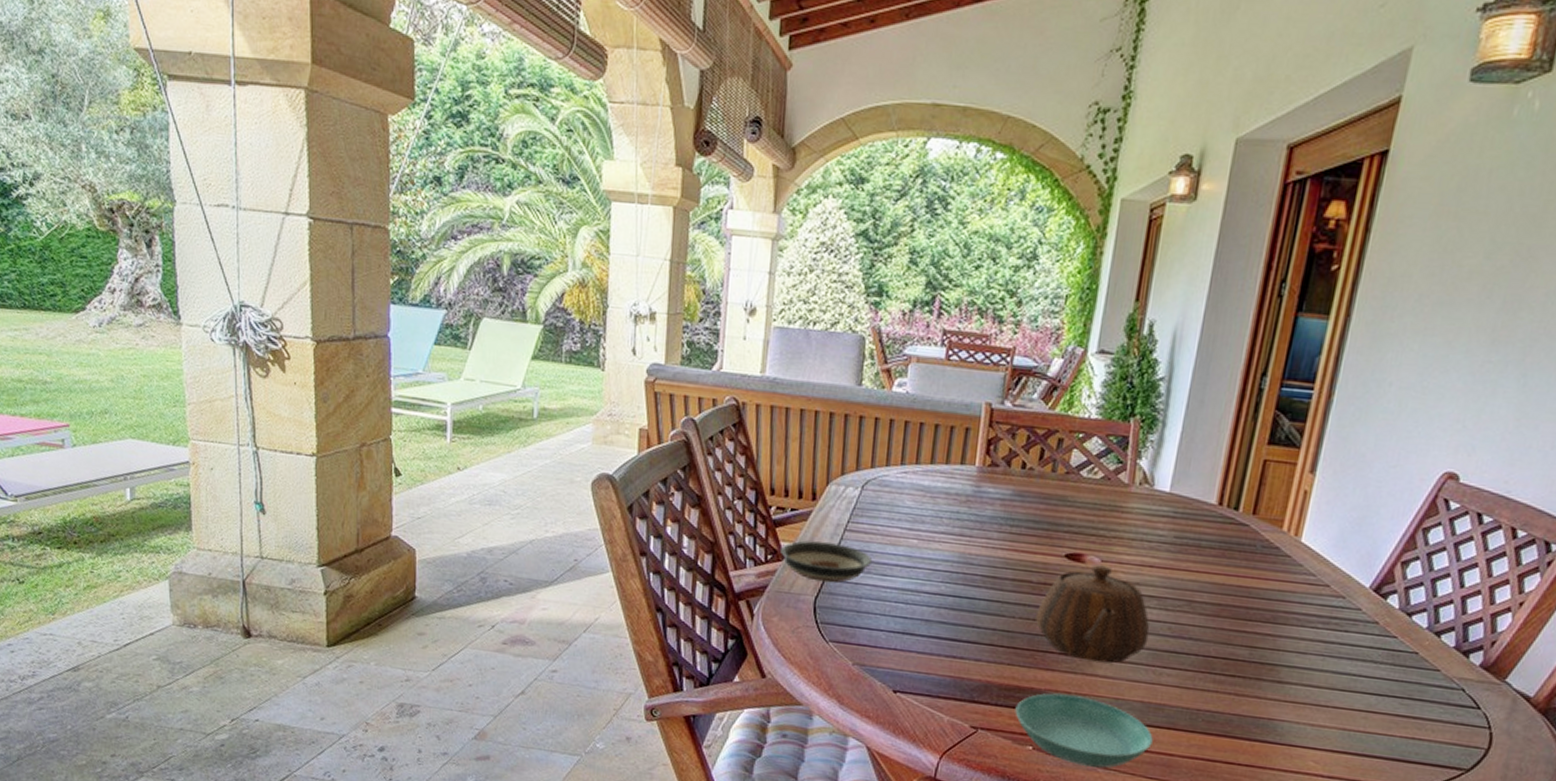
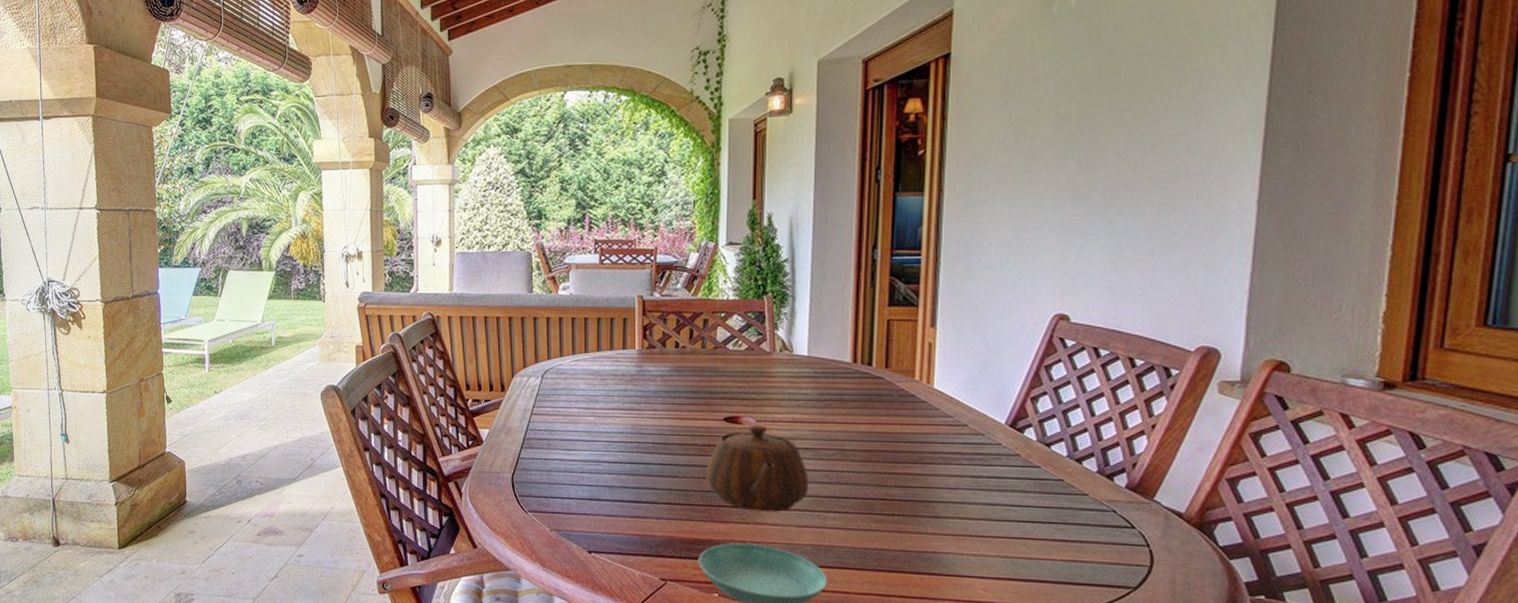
saucer: present [781,540,873,583] -> none [479,426,558,461]

